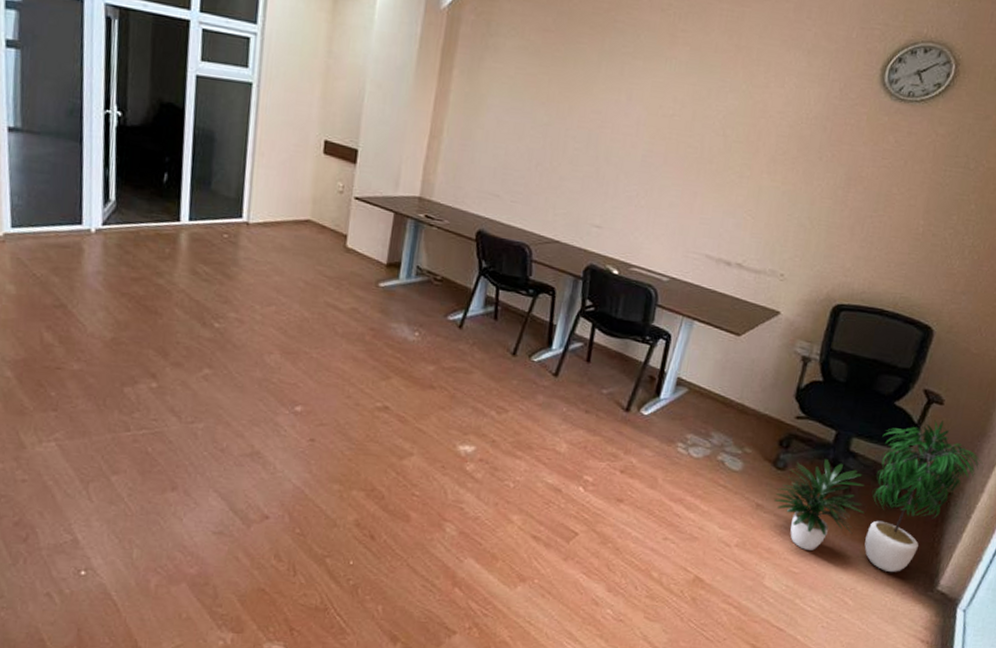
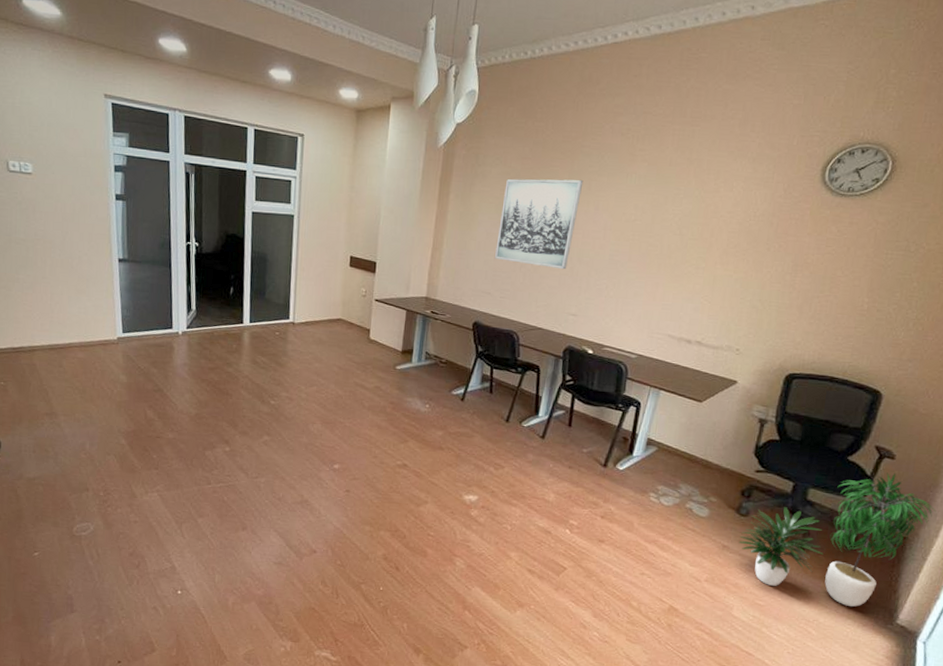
wall art: none [506,55,615,171] -> present [495,178,584,270]

